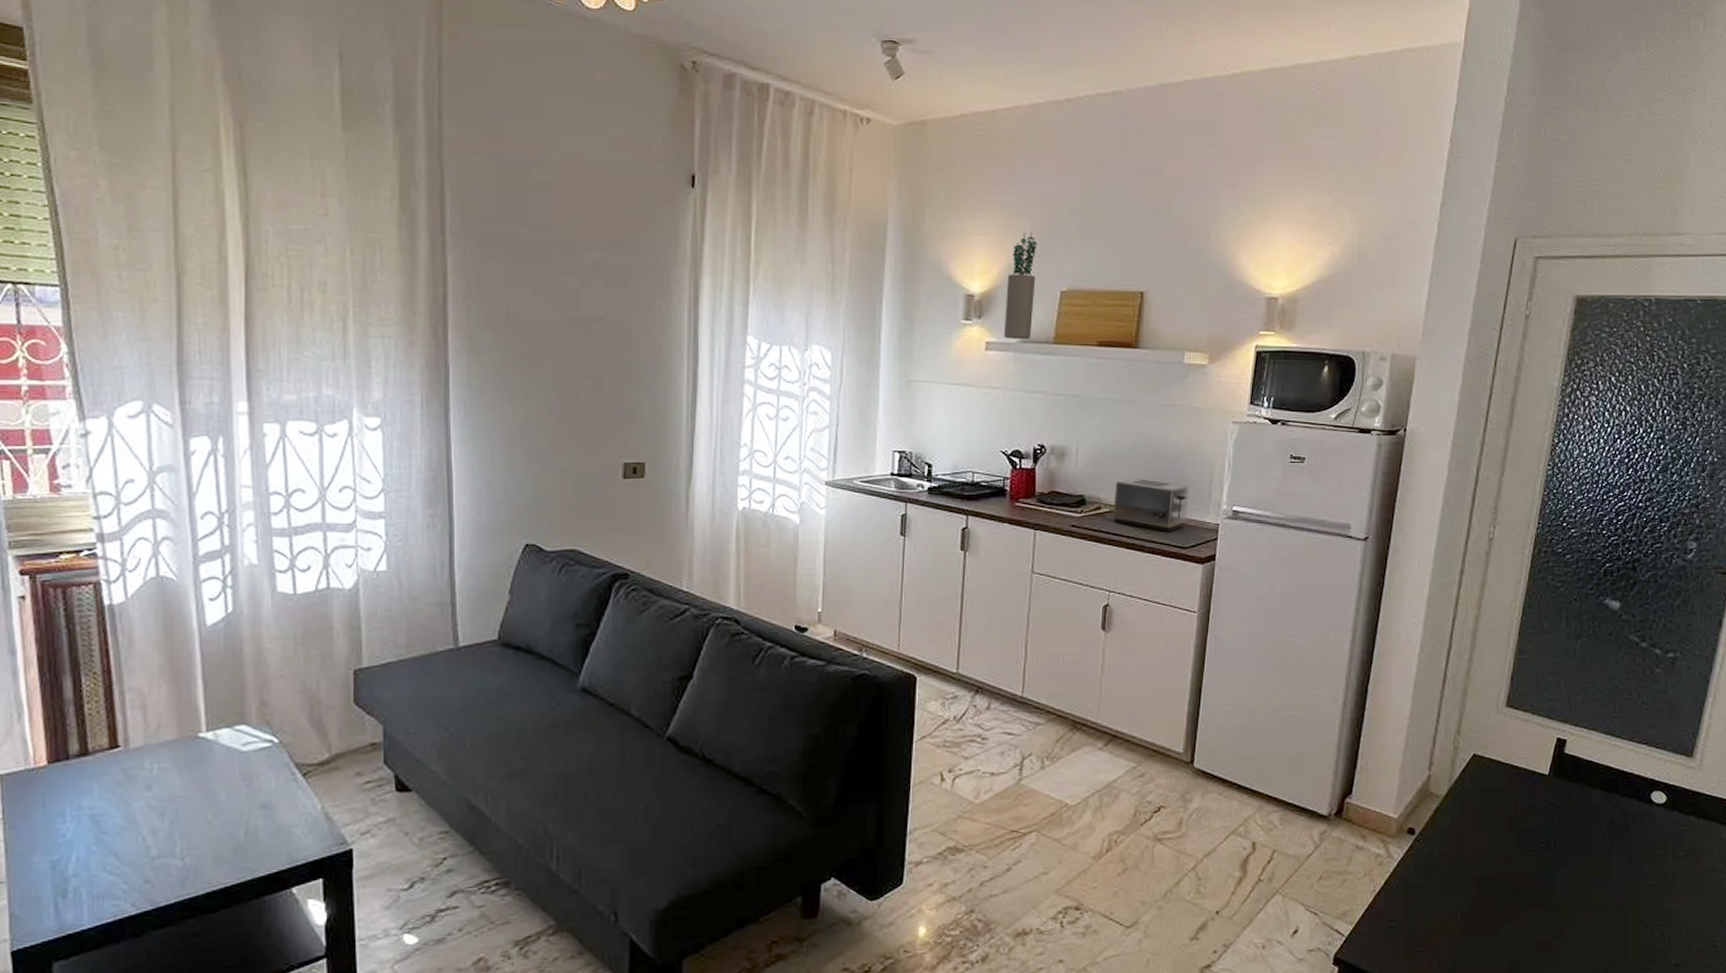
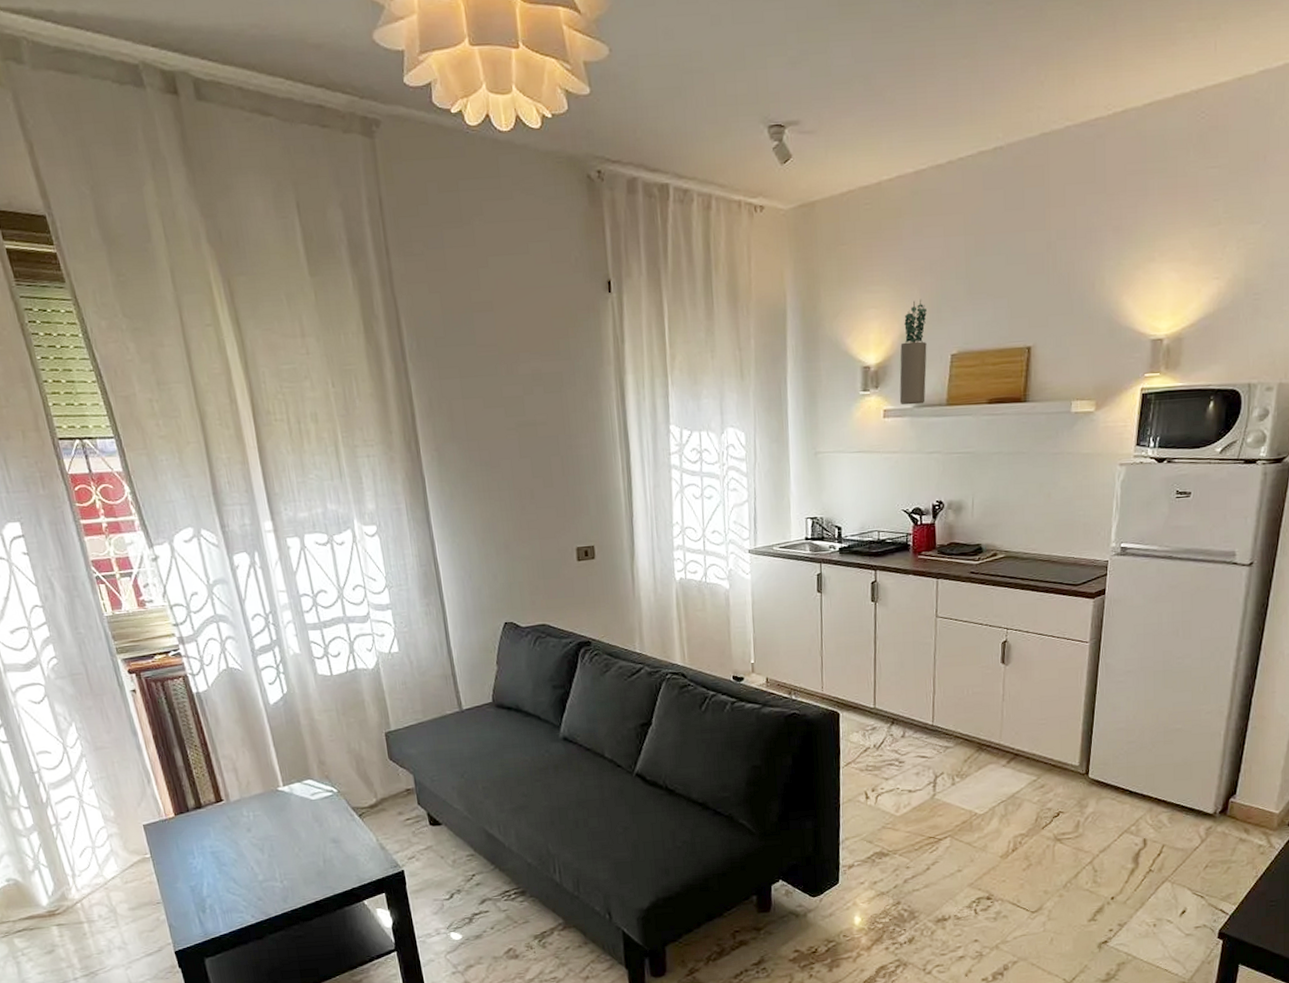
toaster: present [1114,477,1190,532] -> none [1008,523,1080,572]

